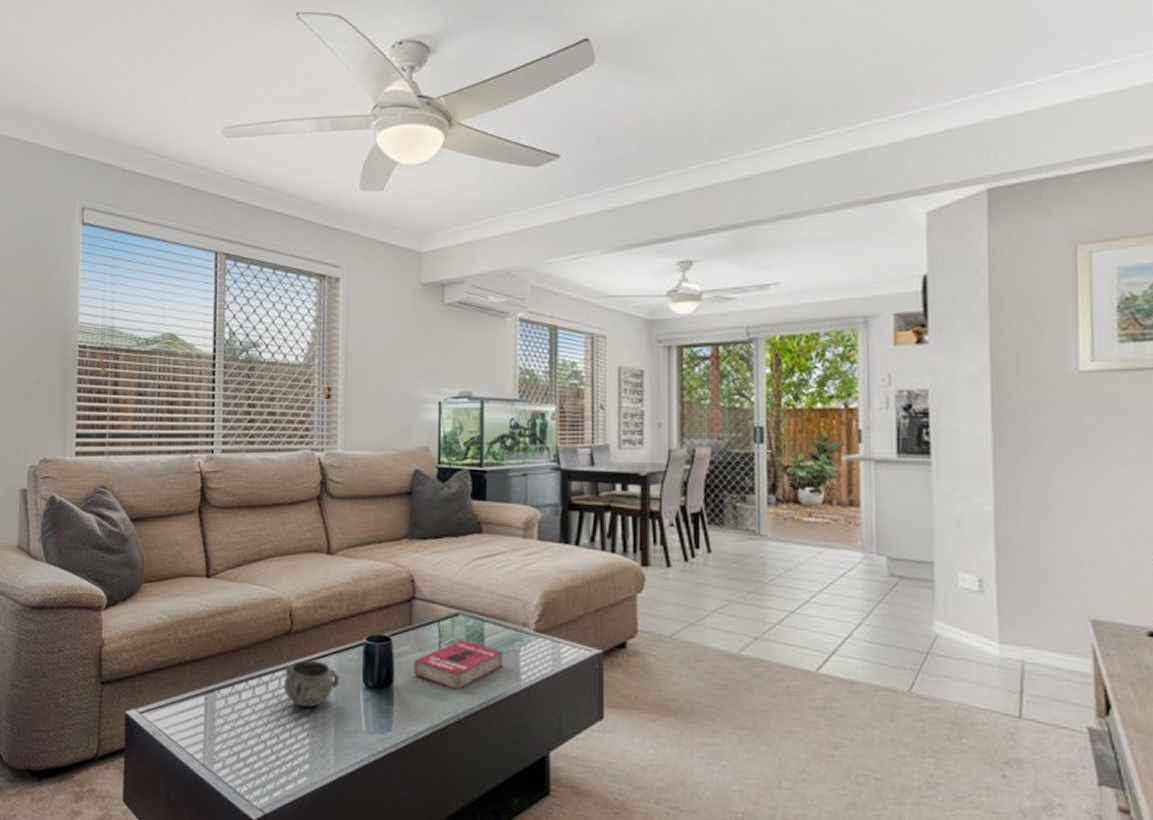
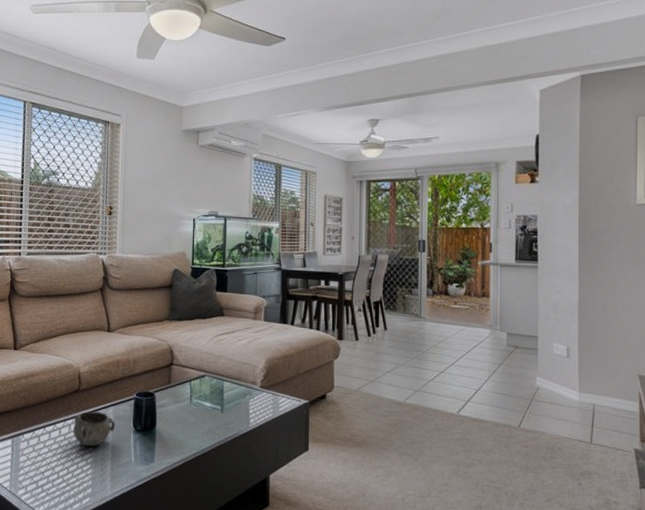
book: present [414,640,503,690] -> none [171,394,237,431]

